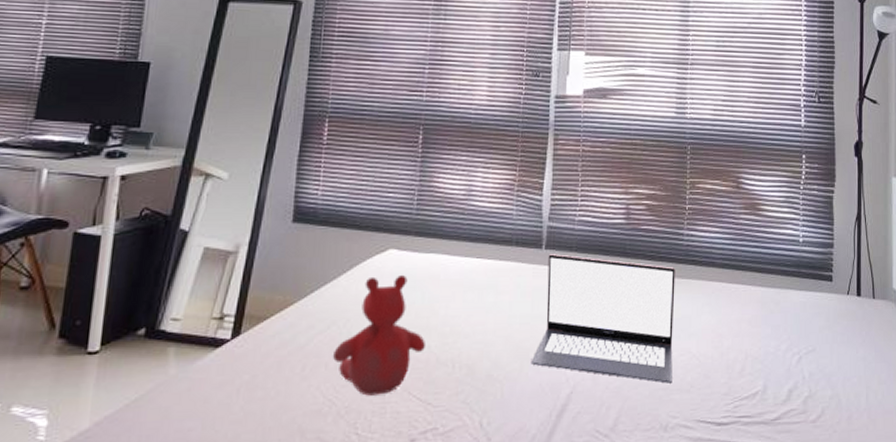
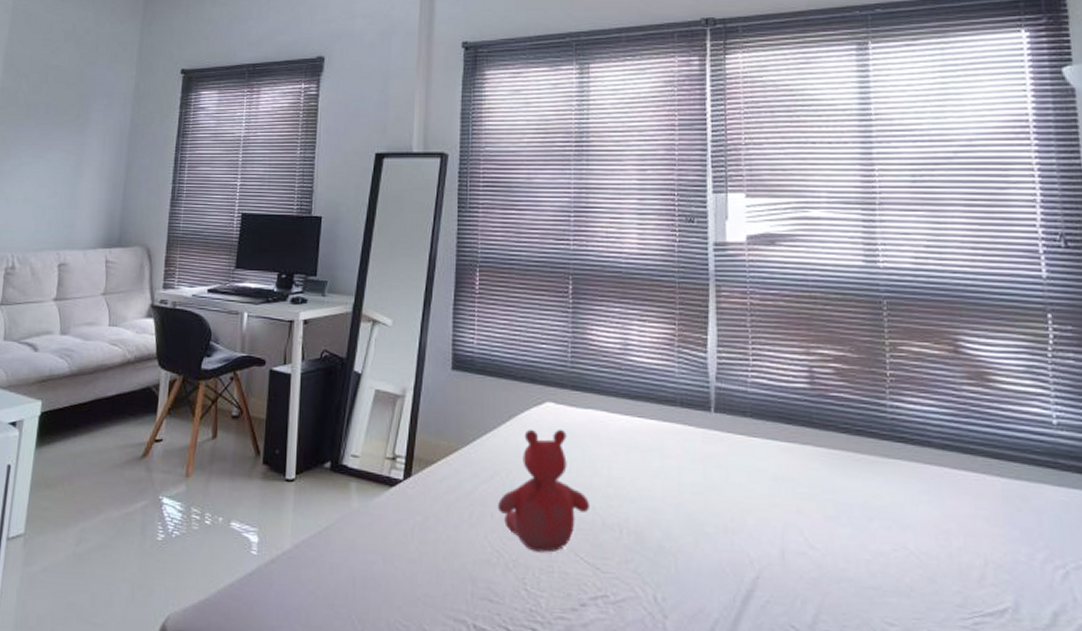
laptop: present [530,254,675,384] -> none [706,418,885,583]

